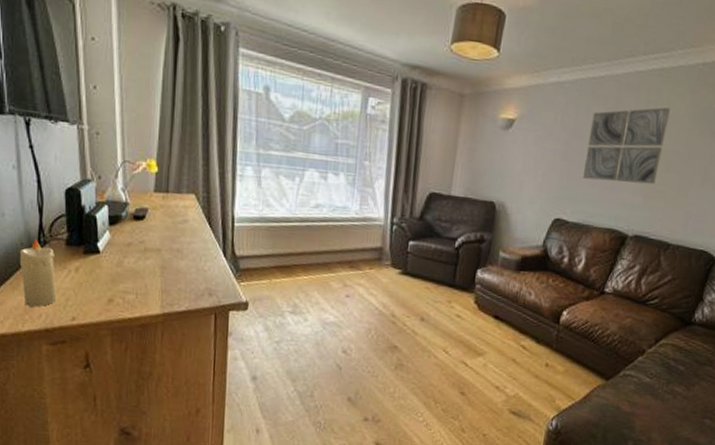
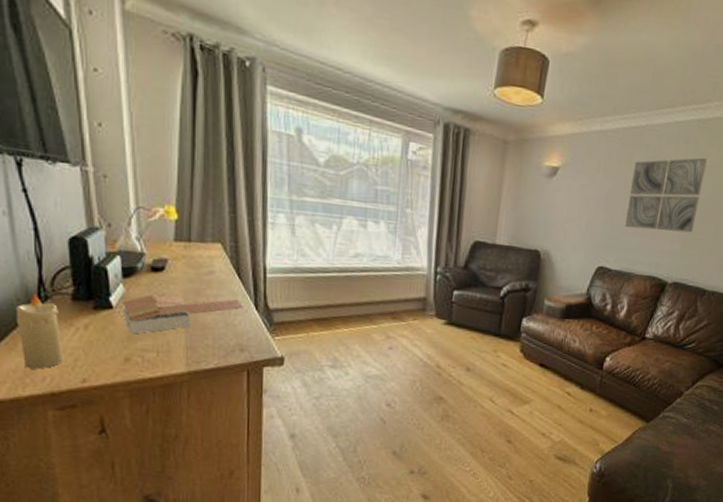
book: none [107,241,212,277] -> present [122,294,243,334]

